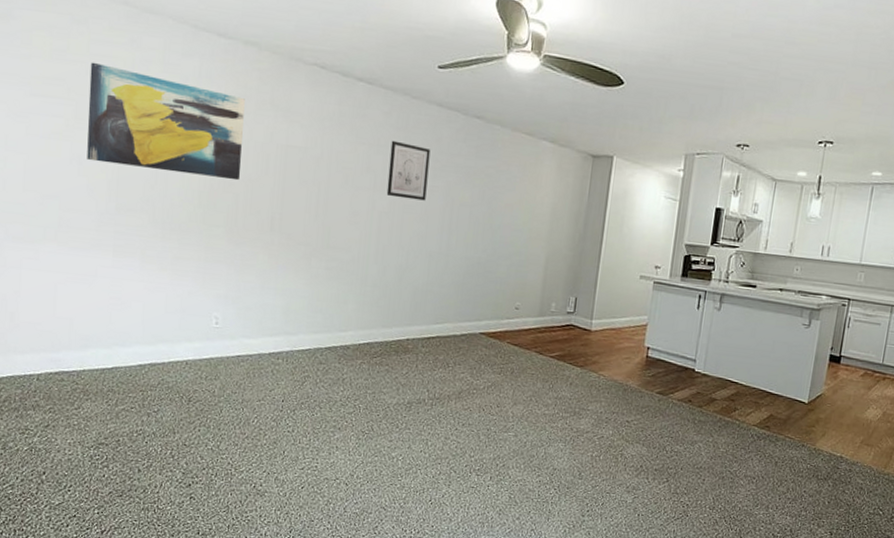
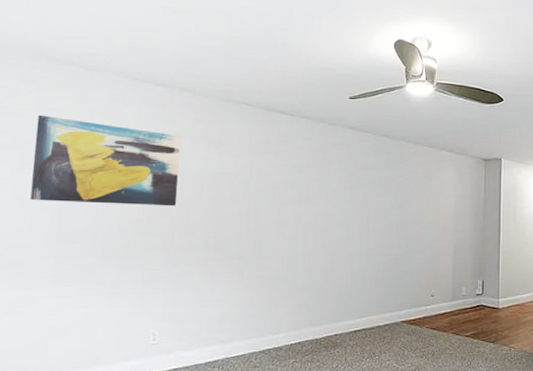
wall art: present [386,140,431,201] -> none [310,160,347,209]

